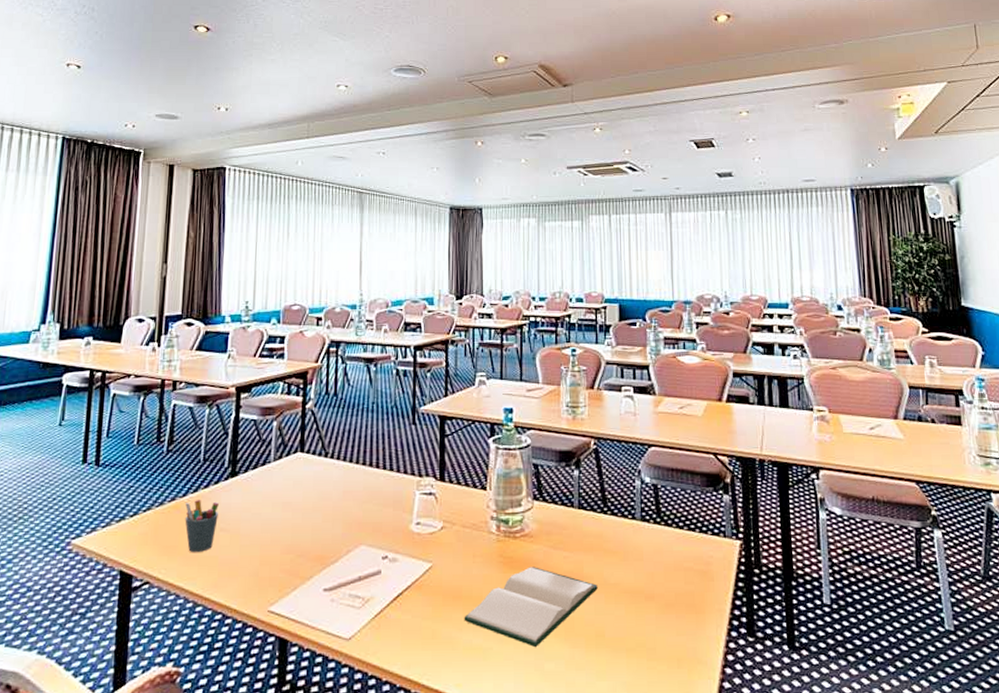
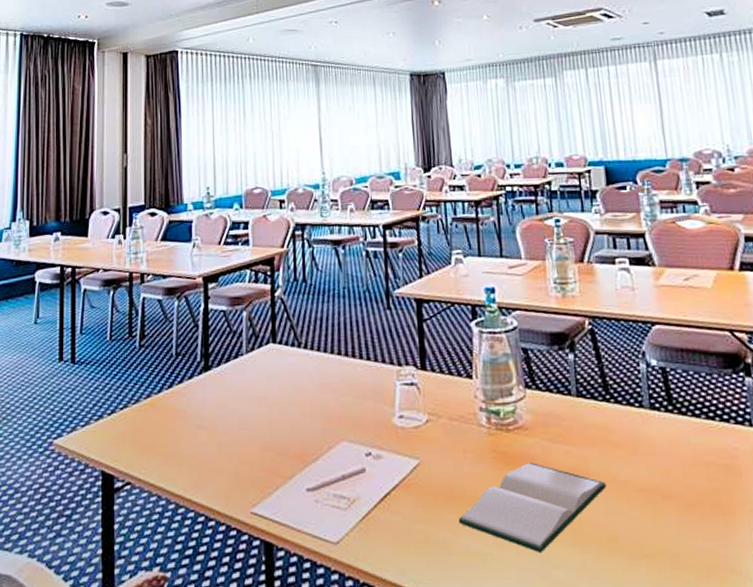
pen holder: present [185,499,219,552] -> none [161,395,194,451]

